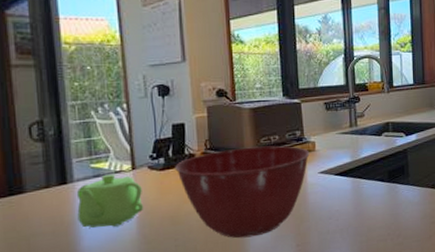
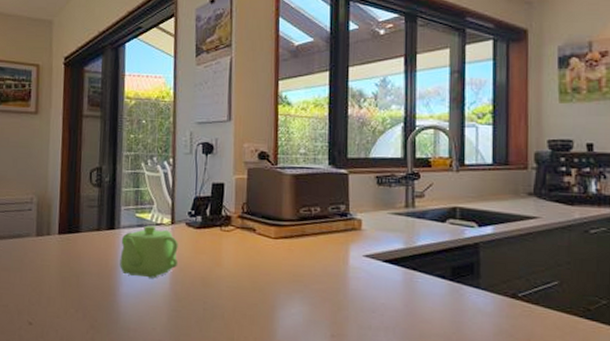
mixing bowl: present [175,145,310,239] -> none [211,216,354,316]

